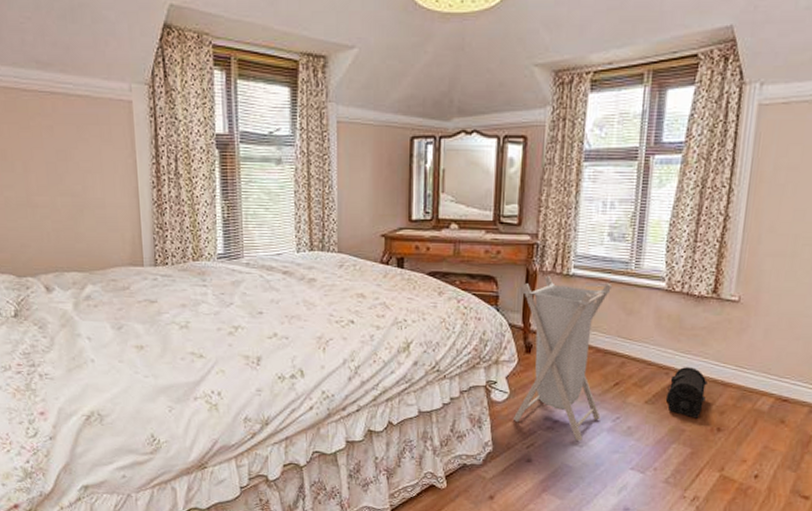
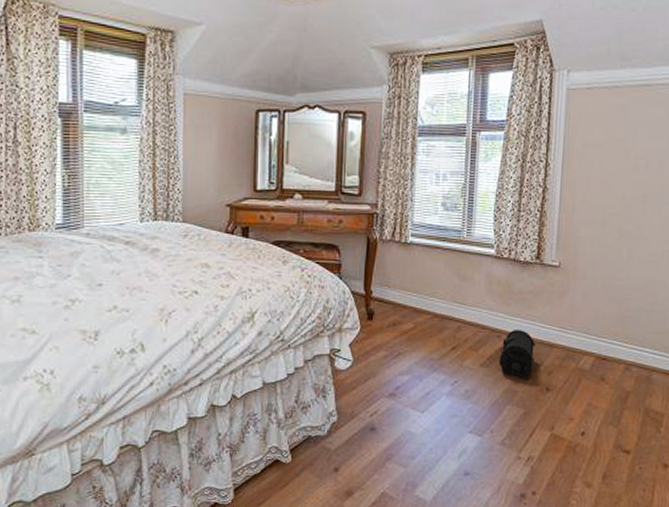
laundry hamper: present [512,275,613,441] -> none [356,243,447,407]

